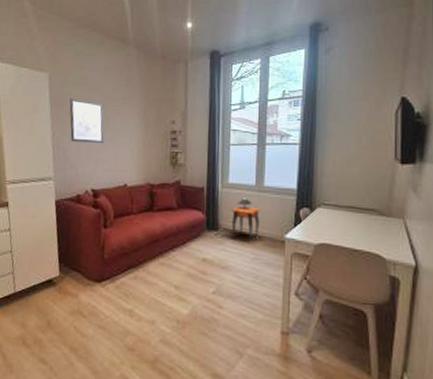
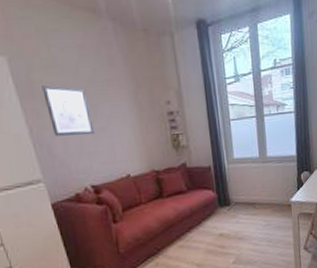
side table: present [231,198,262,242] -> none [239,170,268,211]

